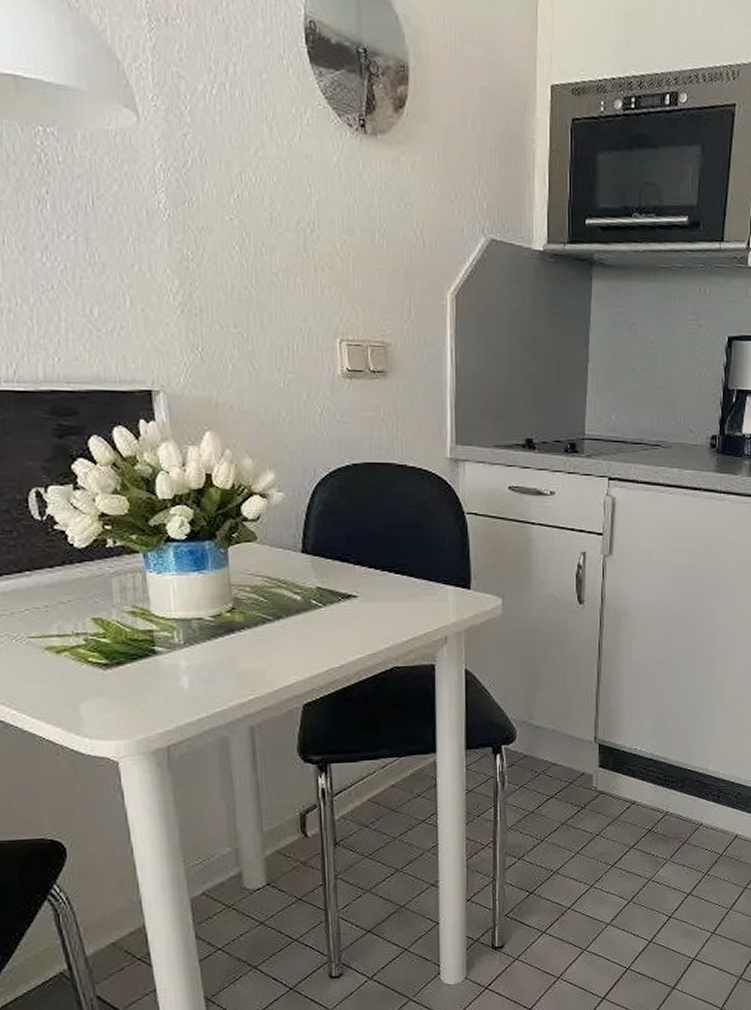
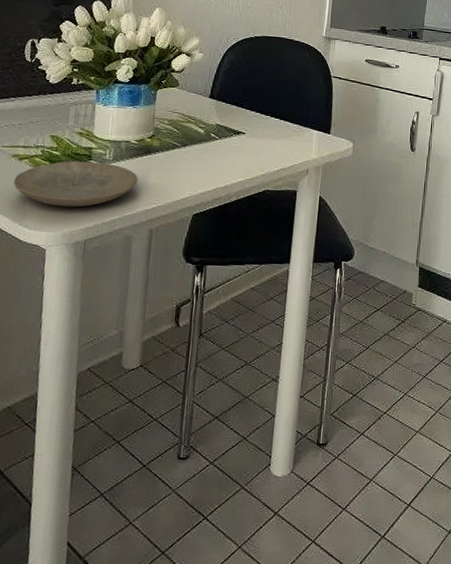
plate: none [56,648,223,708] -> present [13,160,138,207]

